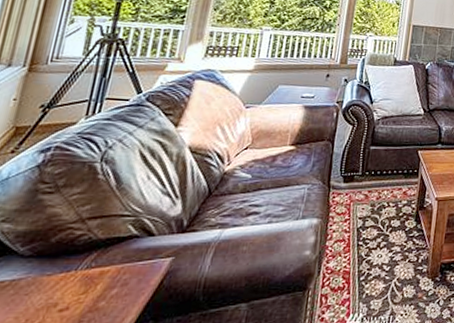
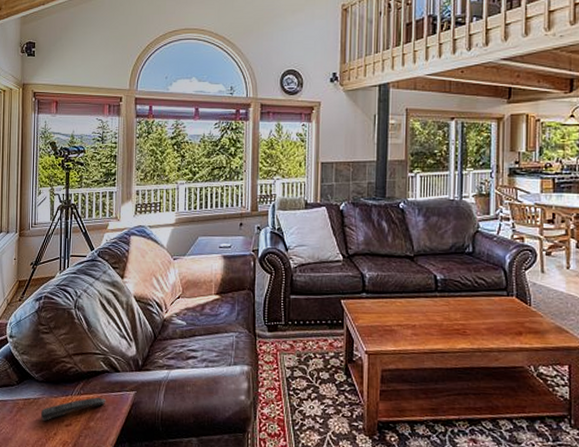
remote control: none [18,268,129,308] -> present [40,397,106,421]

